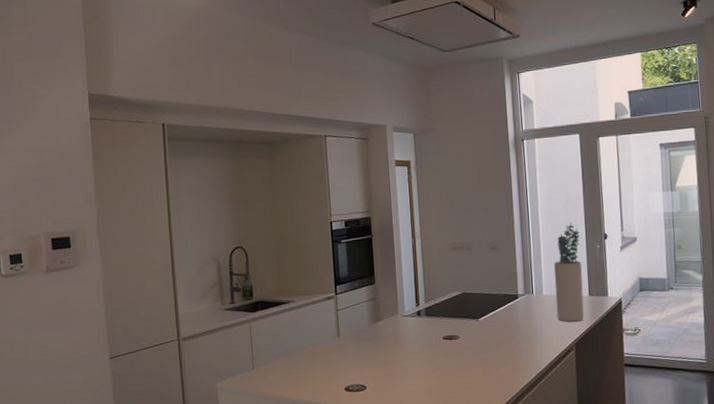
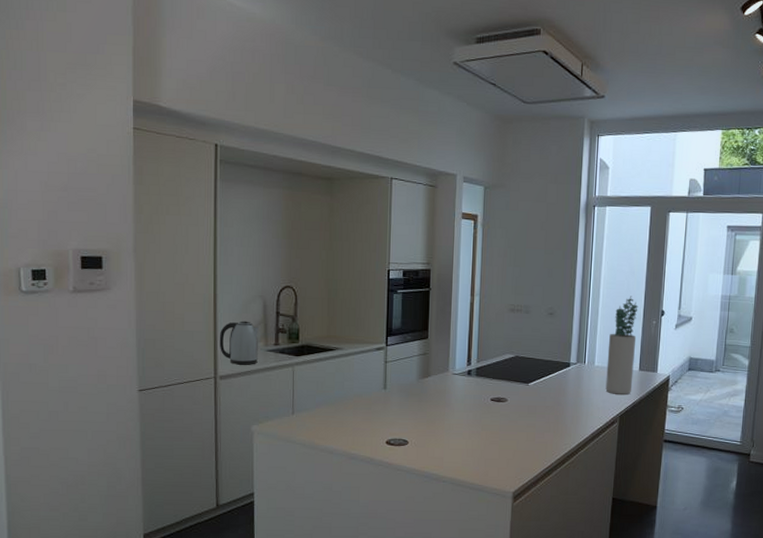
kettle: none [179,283,216,326] -> present [219,320,258,365]

